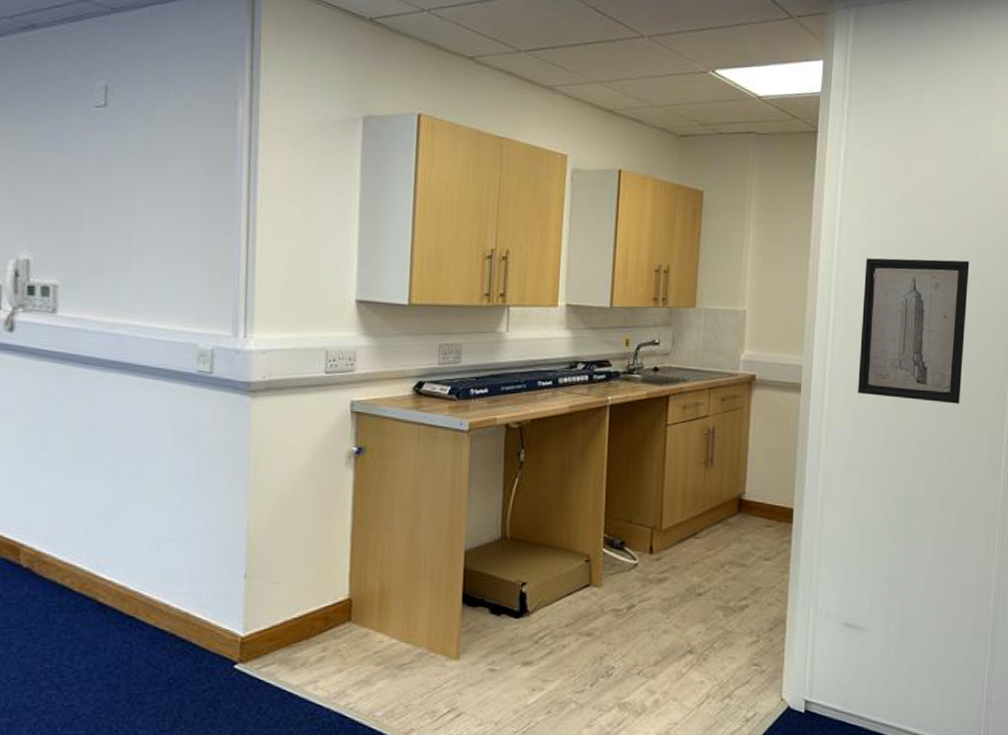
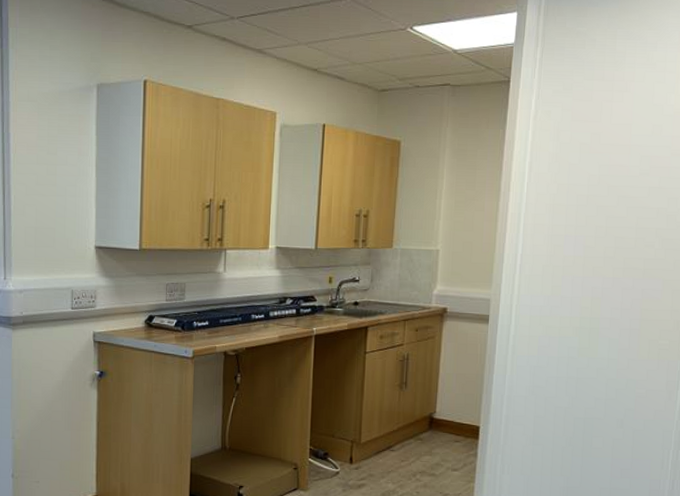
wall art: present [858,258,970,404] -> none [542,199,655,333]

